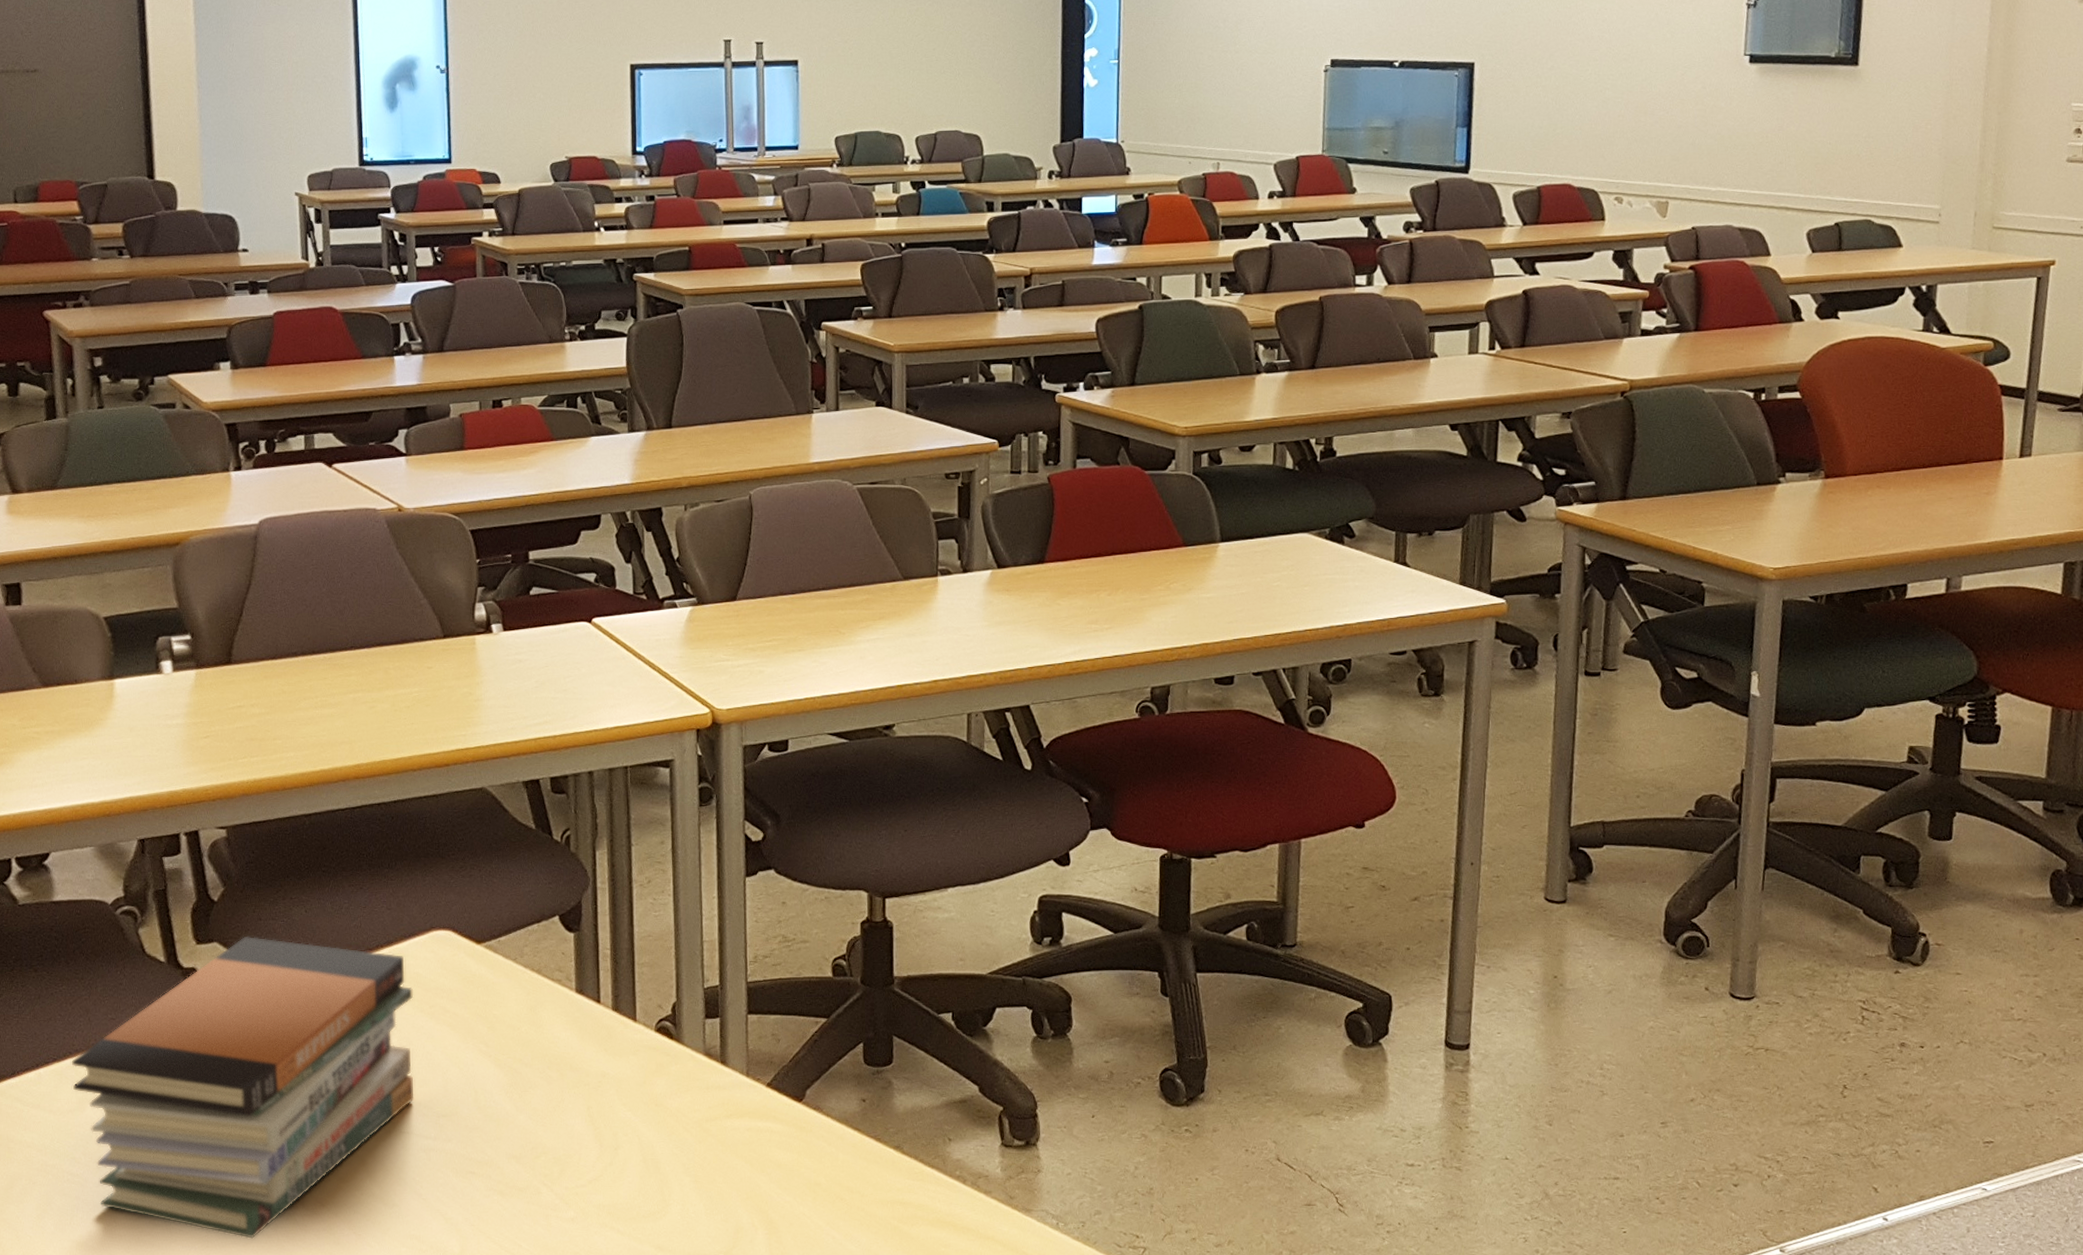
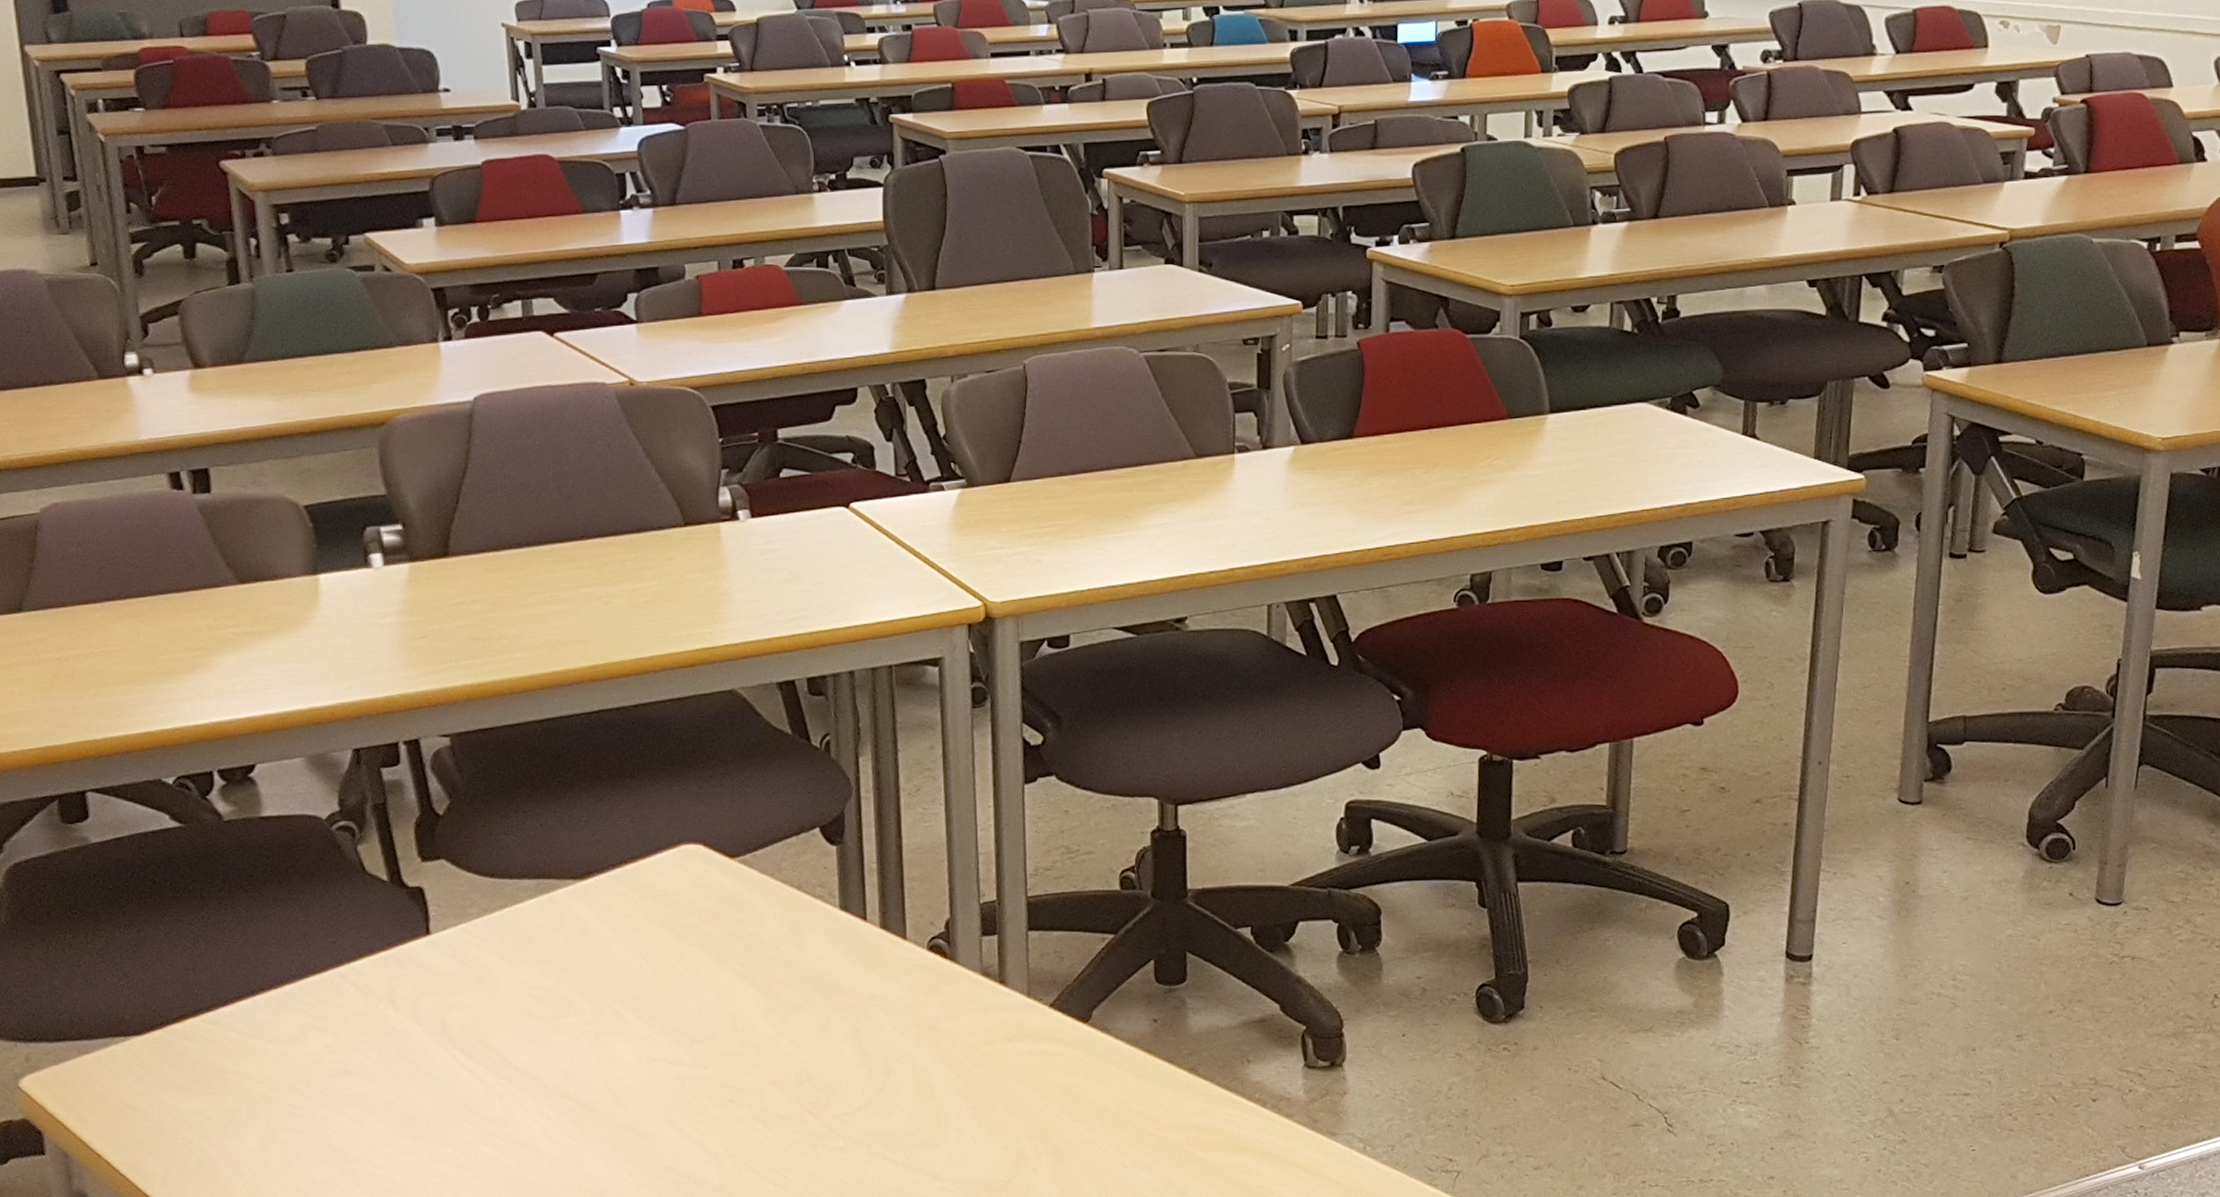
book stack: present [72,935,414,1239] -> none [290,852,666,1172]

